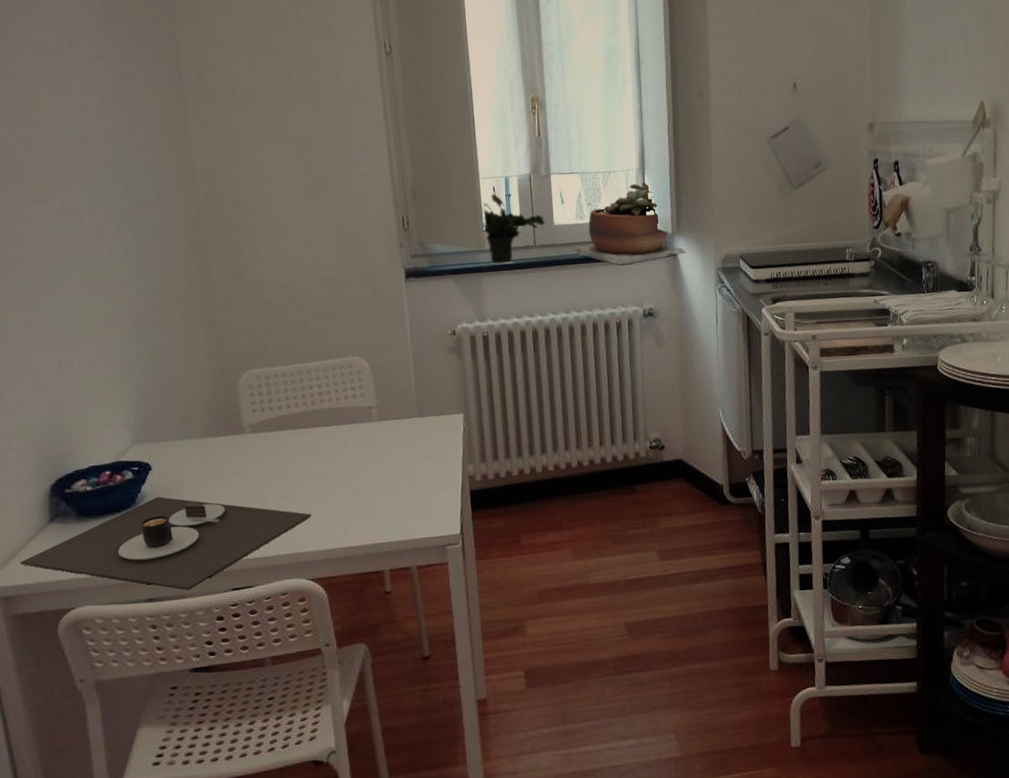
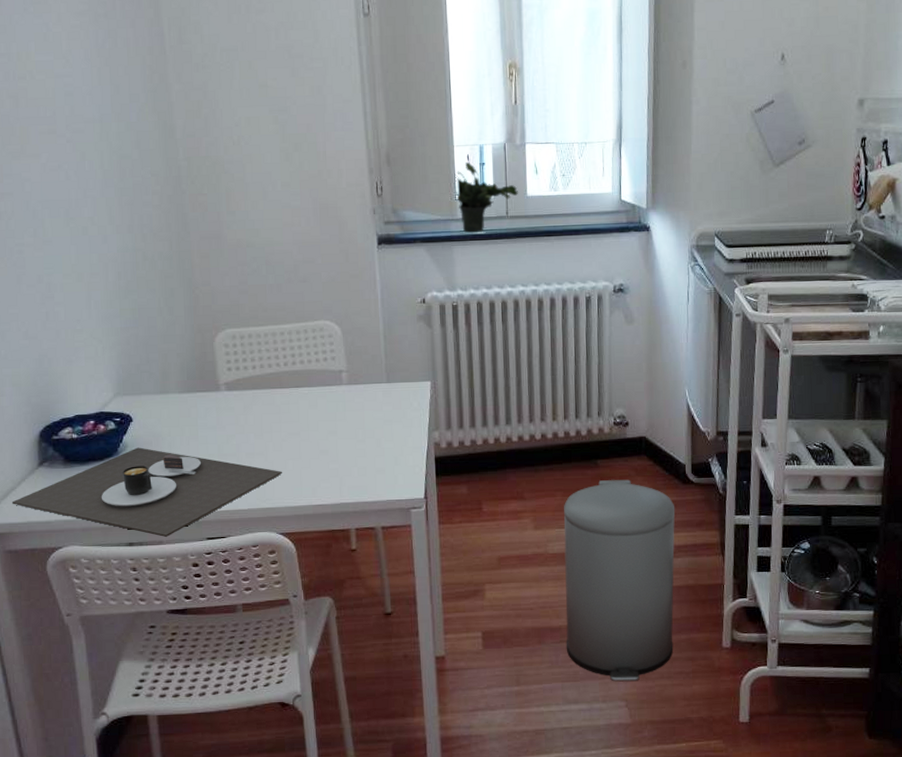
succulent plant: present [575,182,686,266] -> none [547,154,660,239]
pedal bin: none [603,503,721,714] -> present [563,479,676,682]

